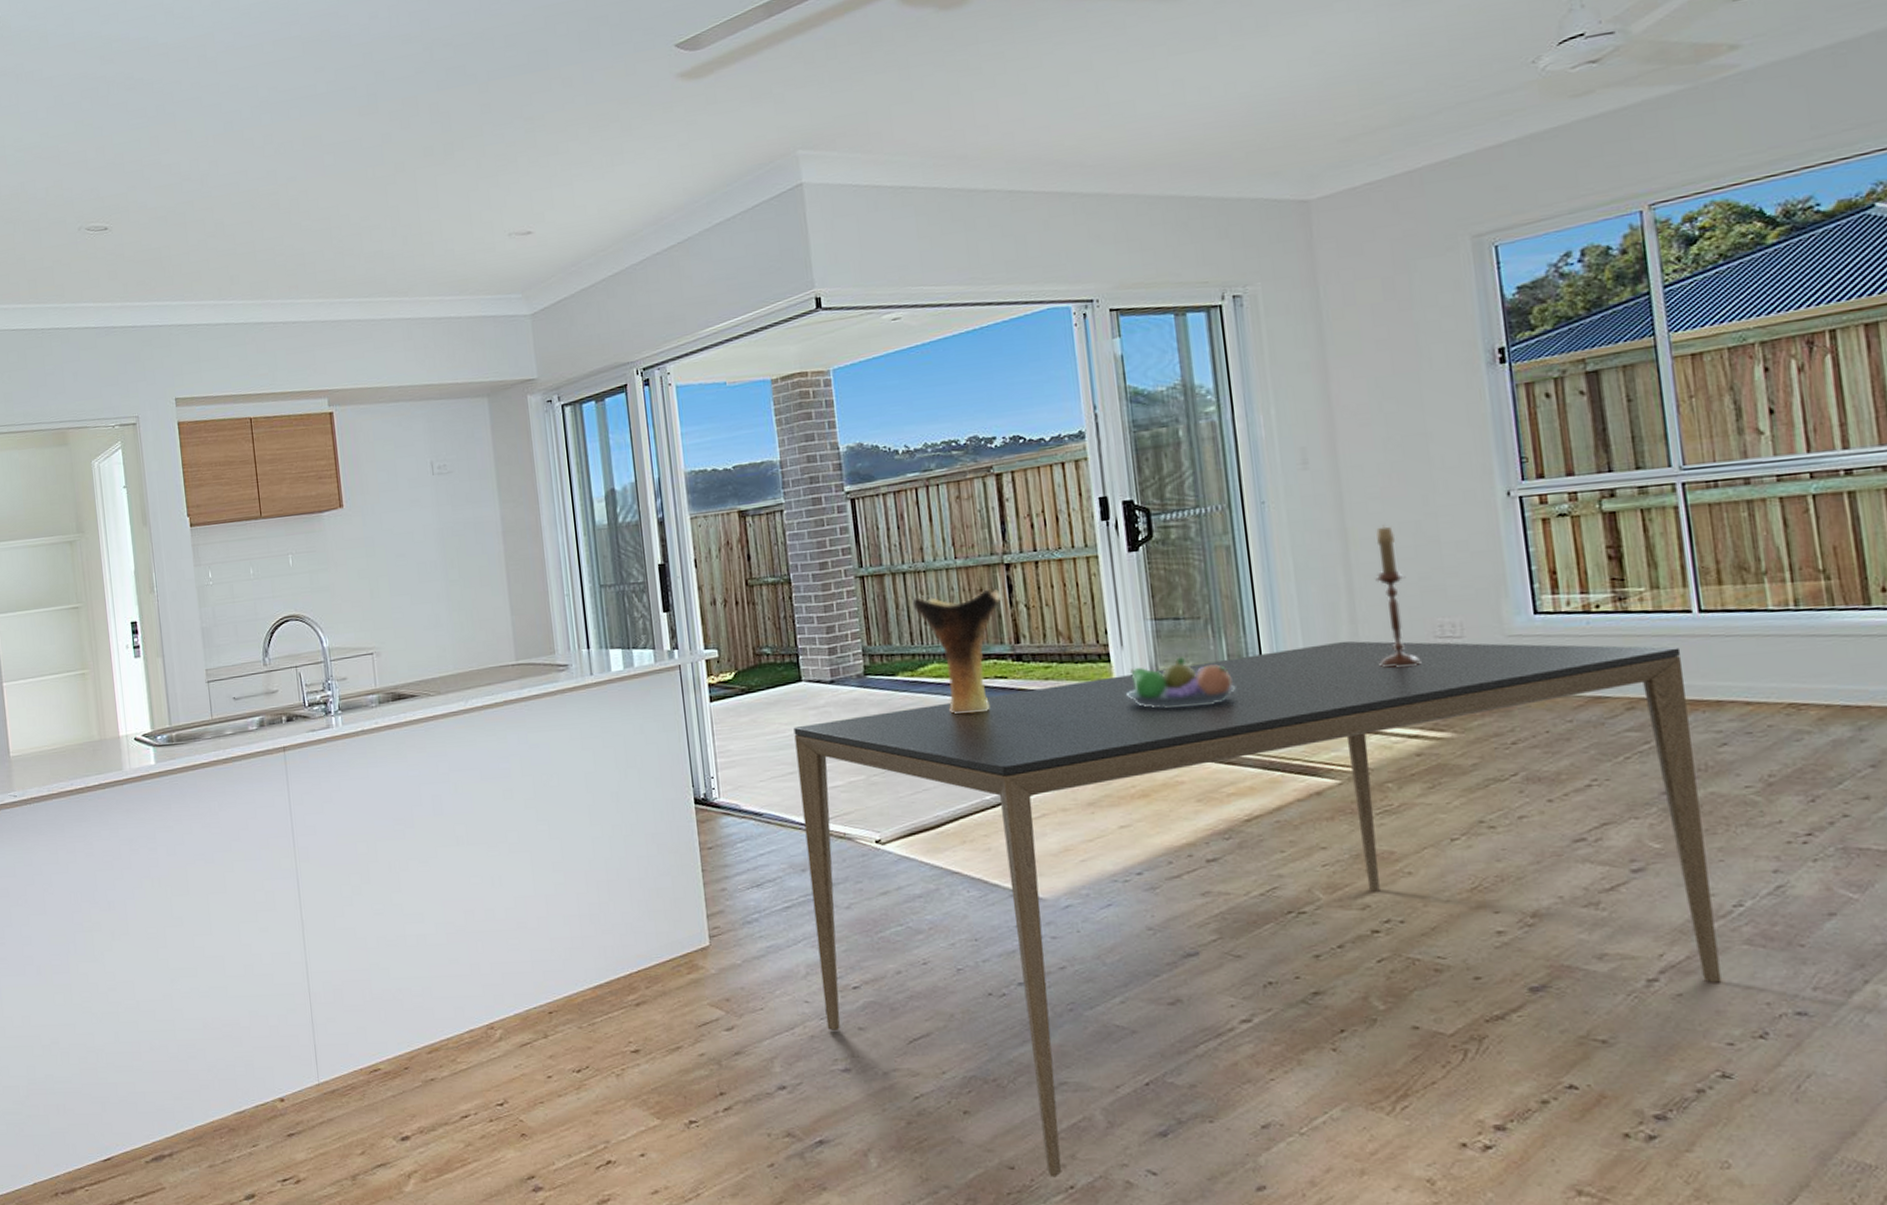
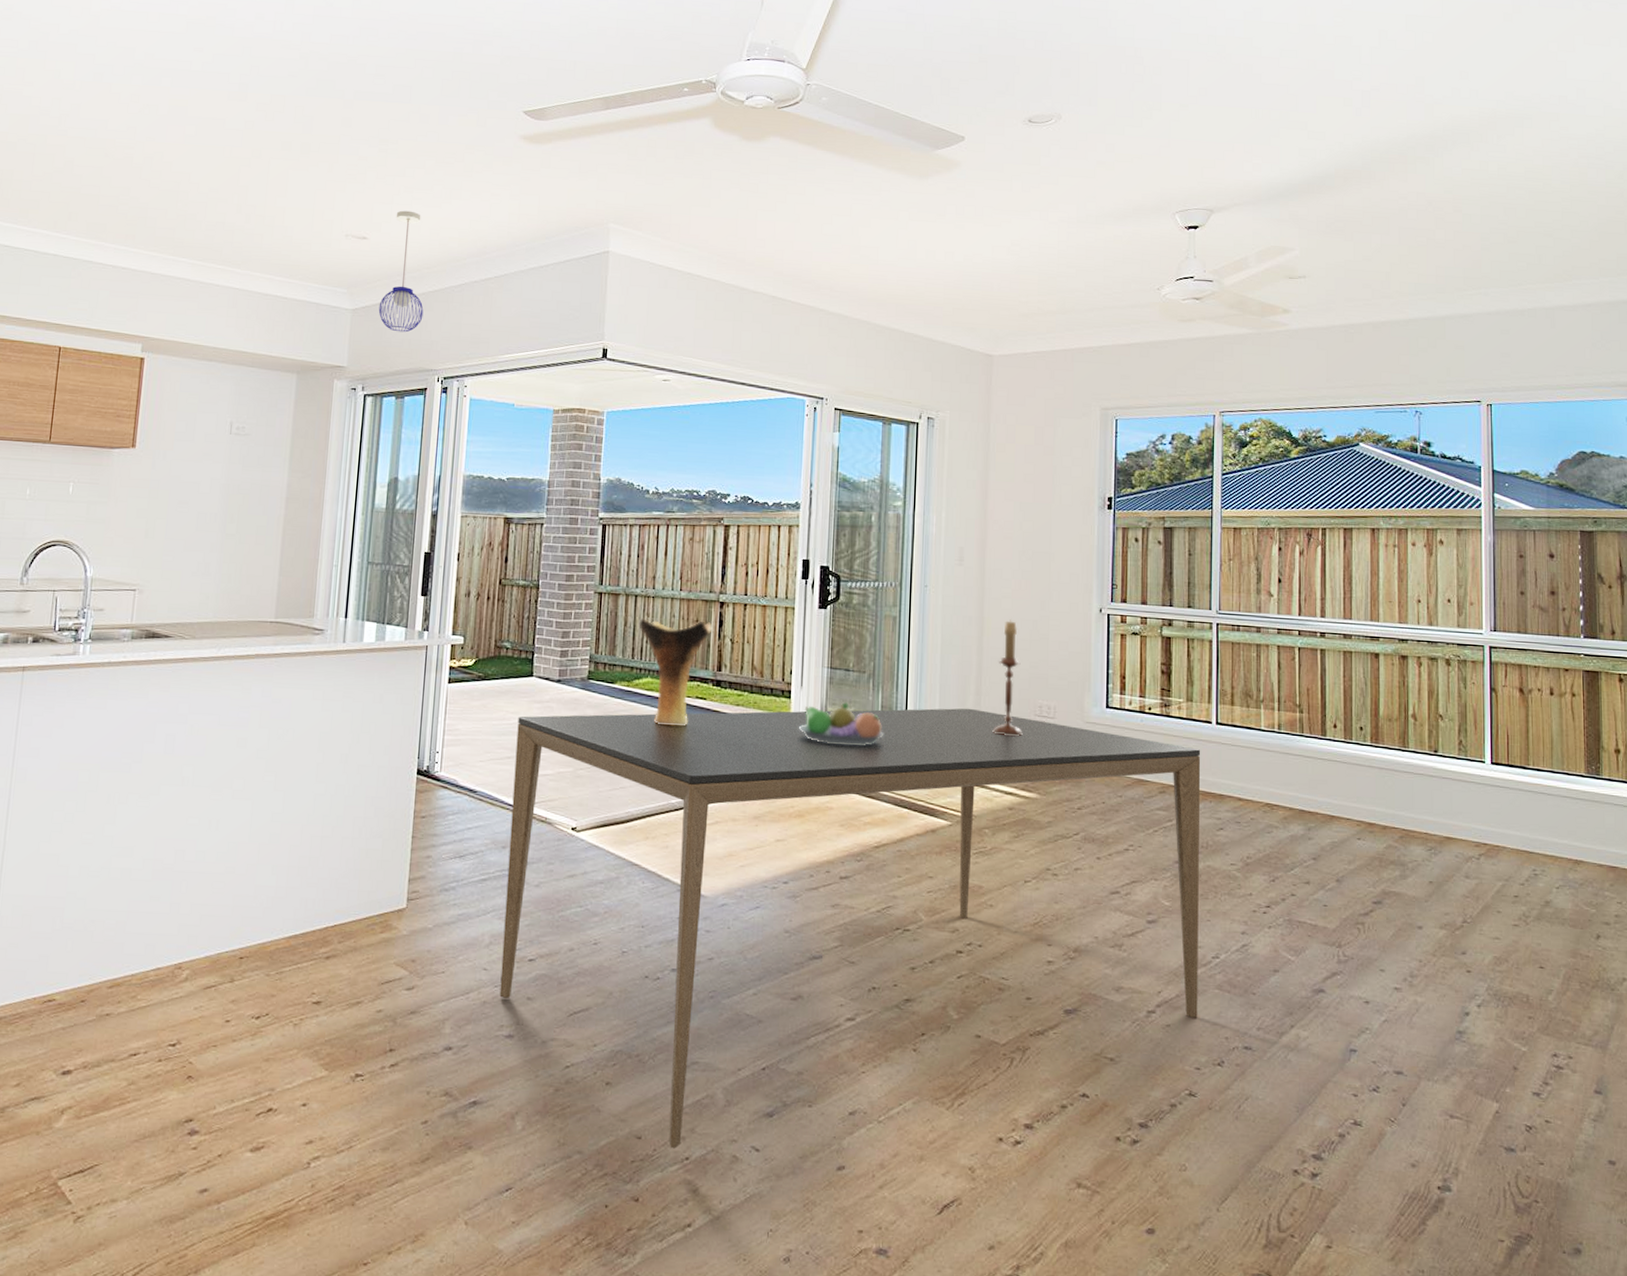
pendant light: none [557,190,608,329] -> present [378,210,424,333]

